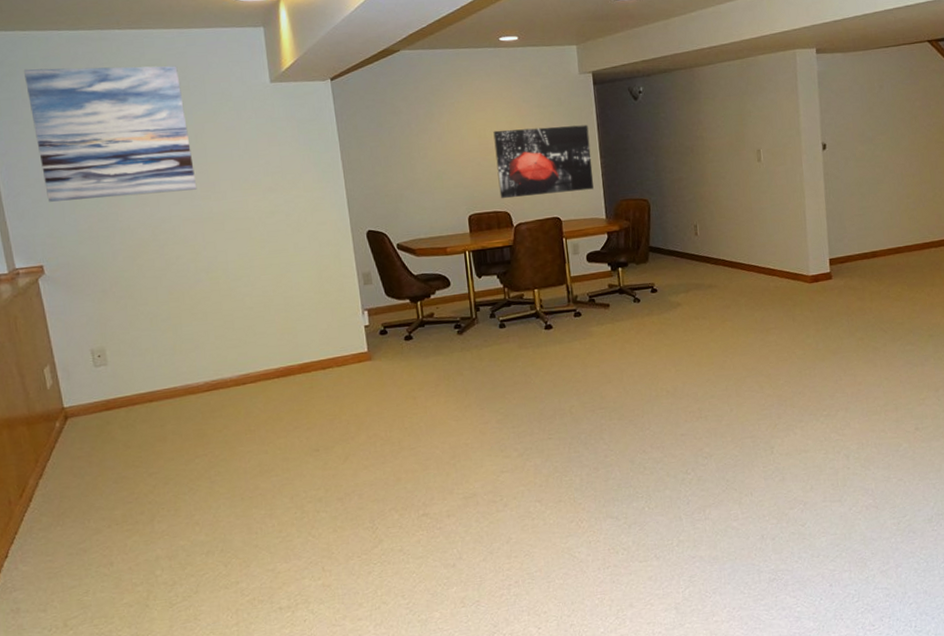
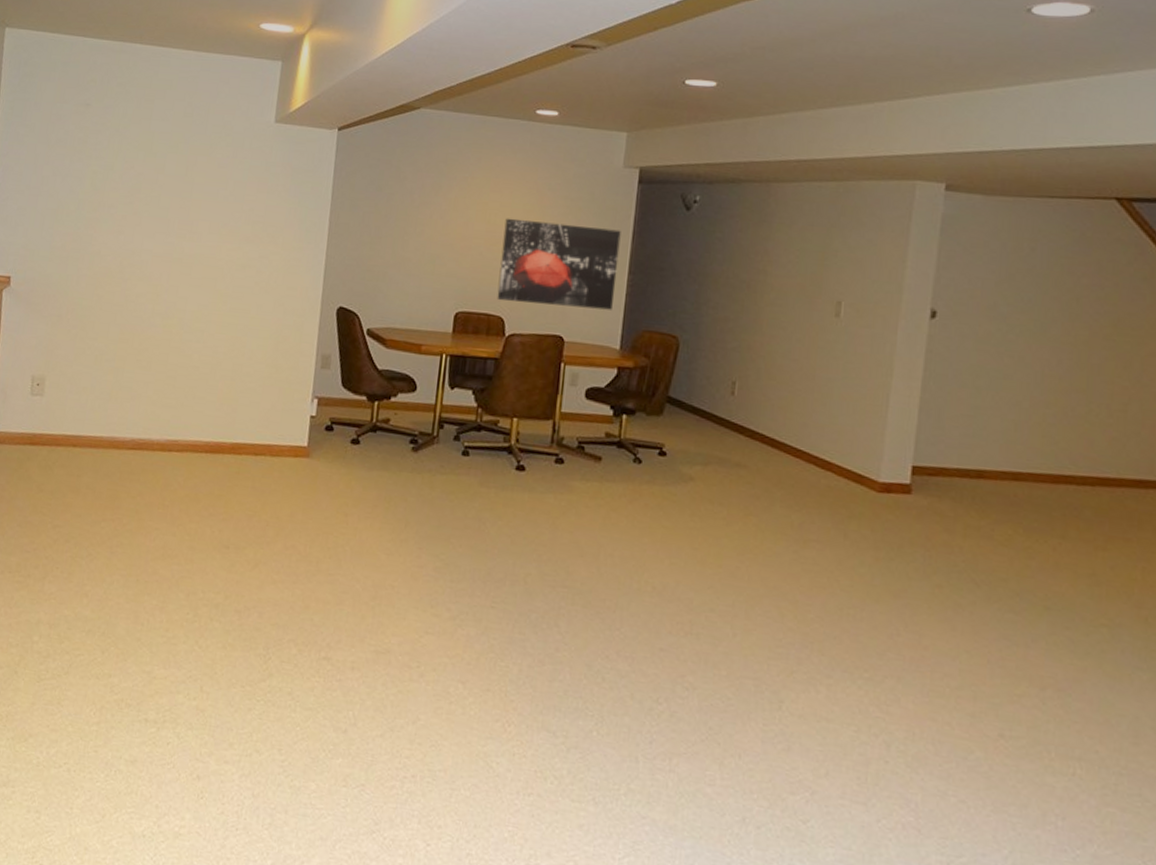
wall art: present [24,65,197,202] -> none [32,71,187,226]

